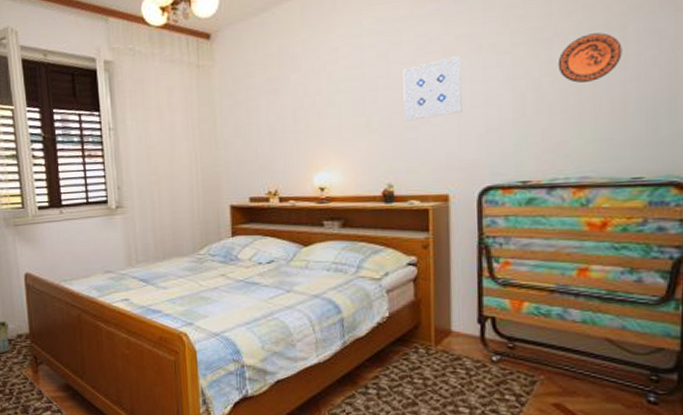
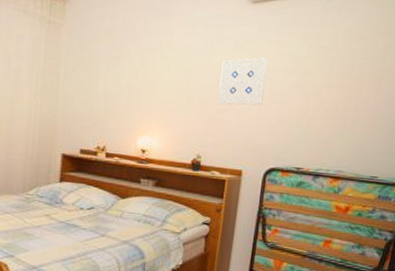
decorative plate: present [557,32,622,83] -> none [335,60,381,98]

